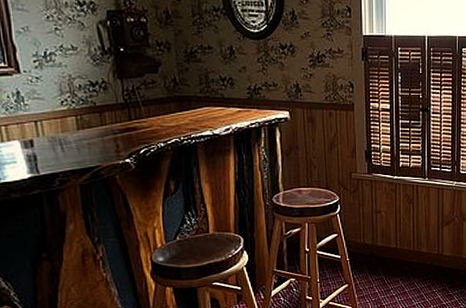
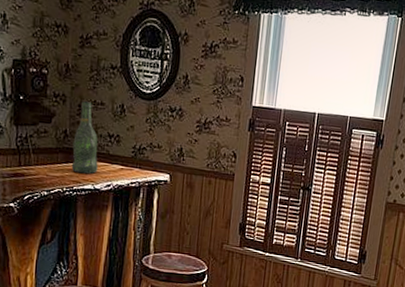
beer bottle: none [184,47,214,120] -> present [71,101,98,174]

